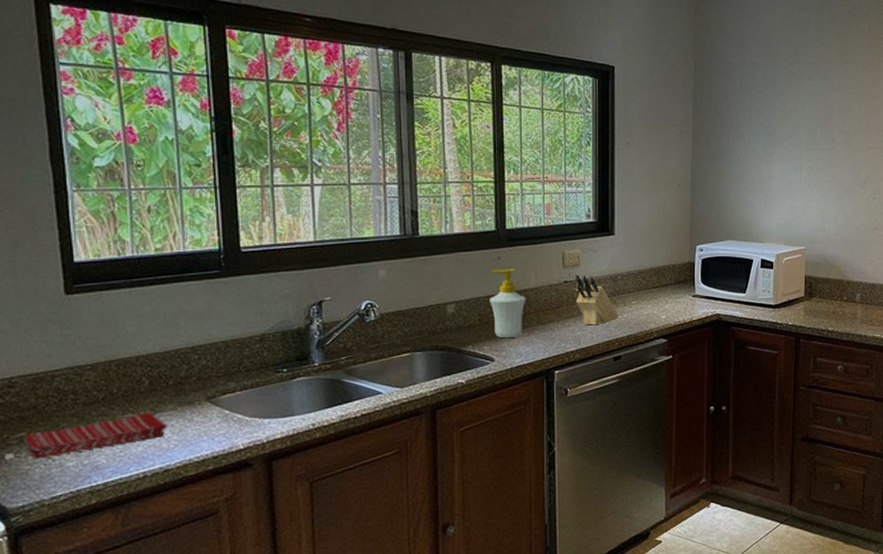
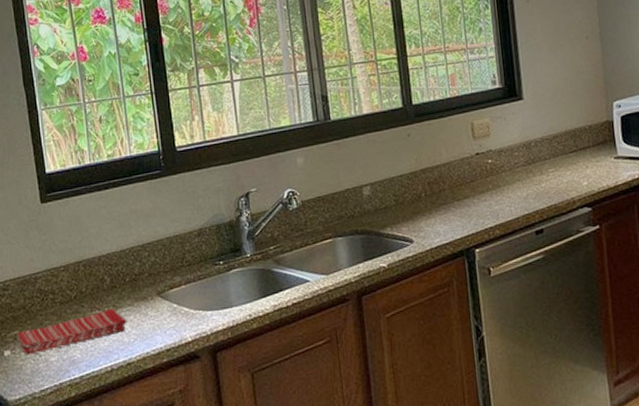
soap bottle: present [490,269,526,339] -> none [402,145,439,218]
knife block: present [575,275,619,326] -> none [486,145,537,198]

